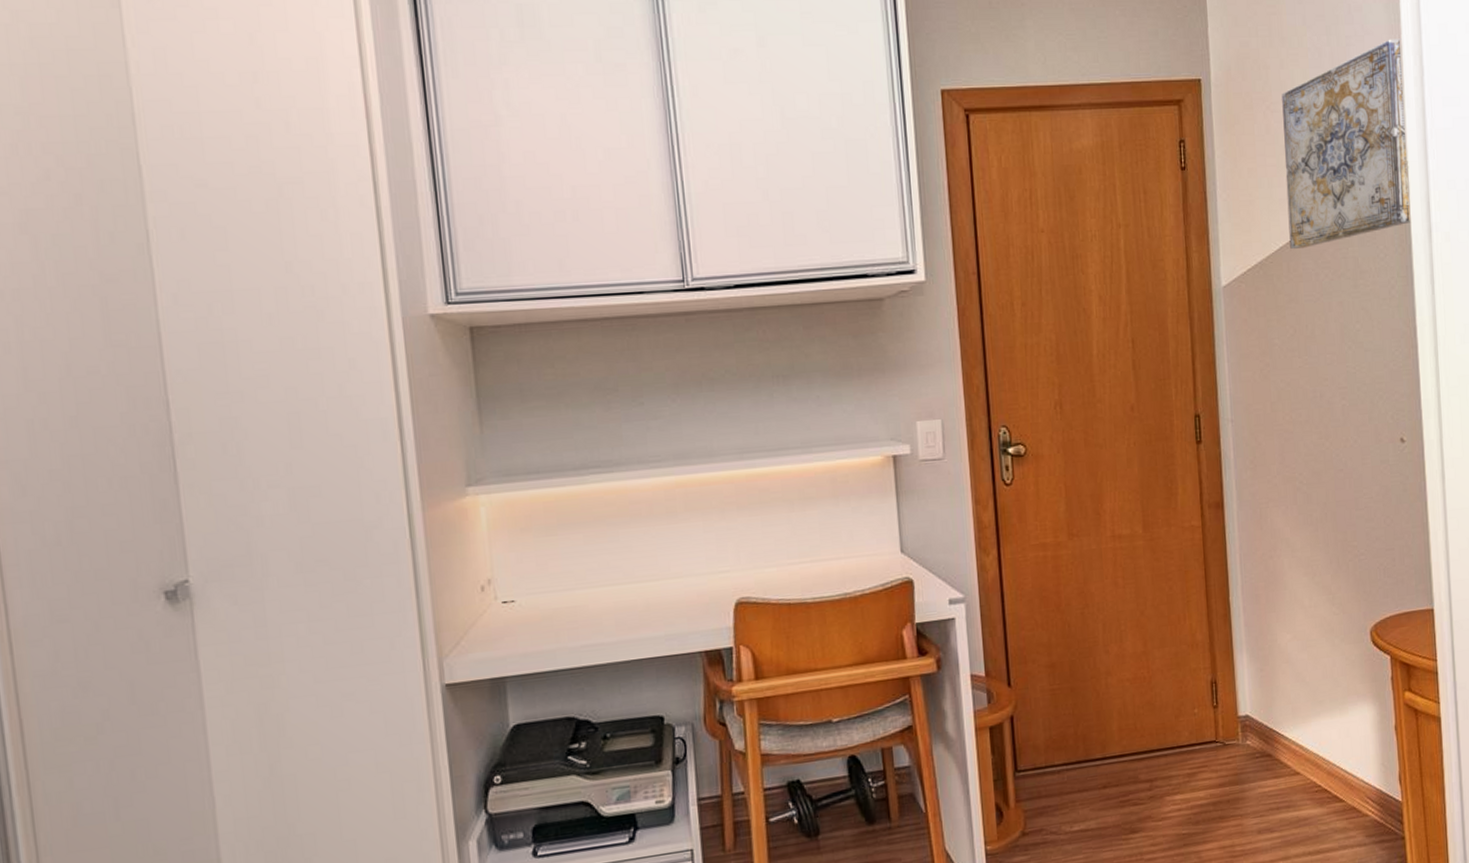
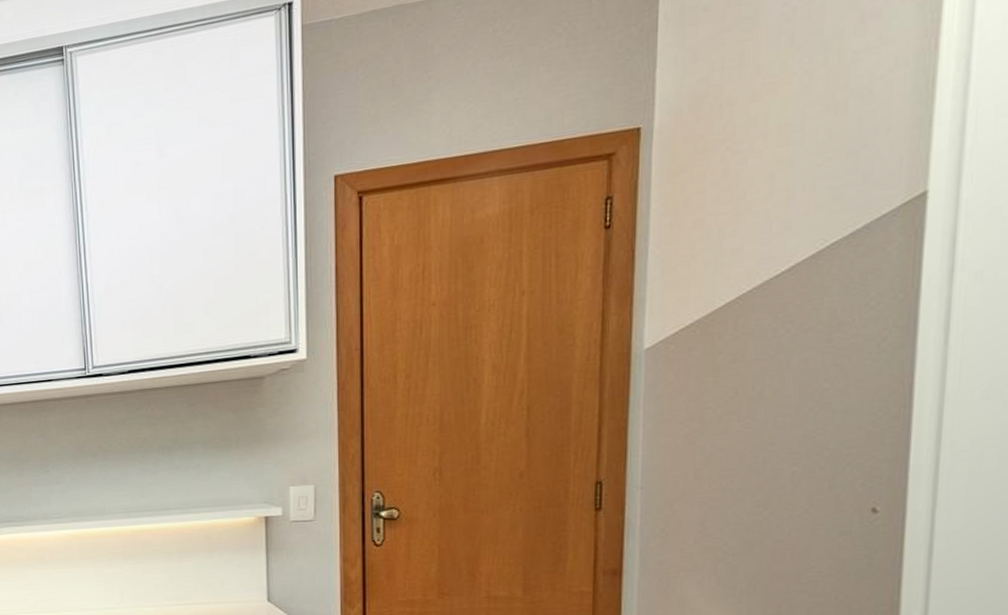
wall art: present [1282,38,1411,249] -> none [740,42,940,304]

